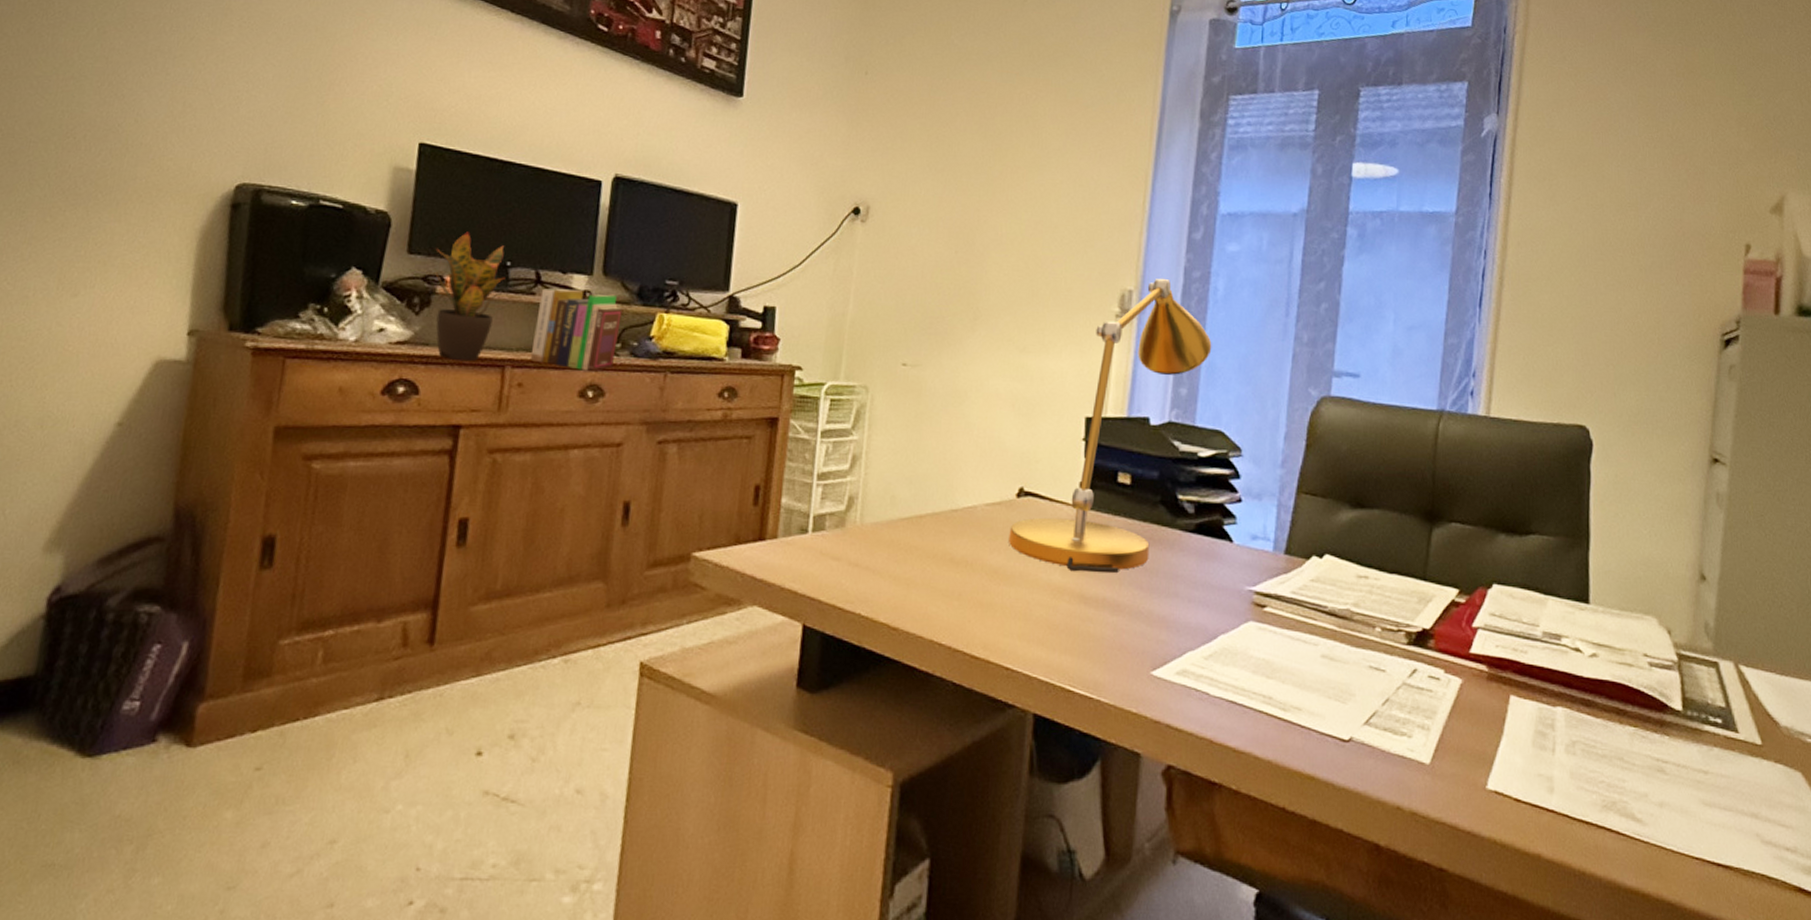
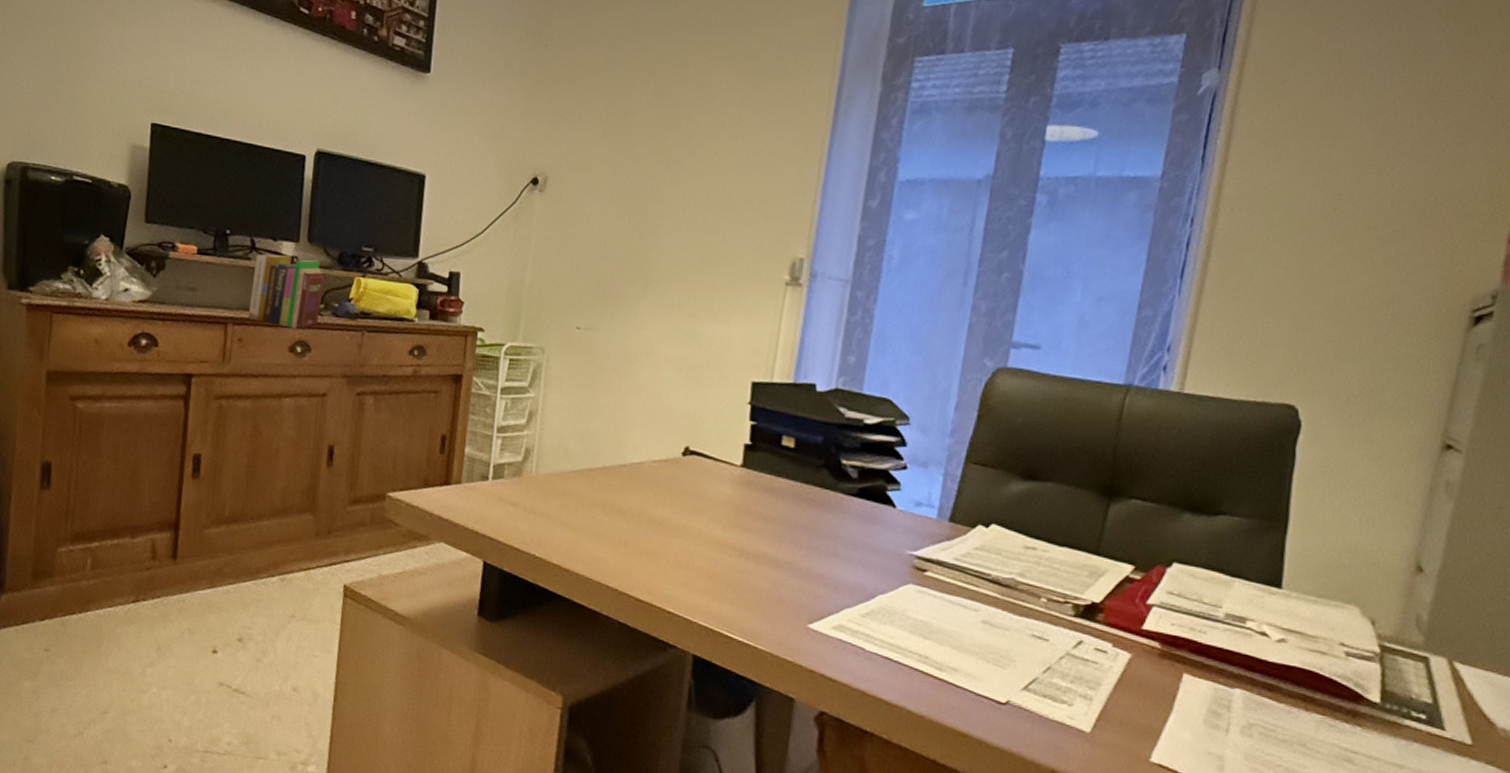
potted plant: present [435,231,511,362] -> none [167,203,230,319]
desk lamp: present [1009,278,1212,573] -> none [674,246,884,531]

